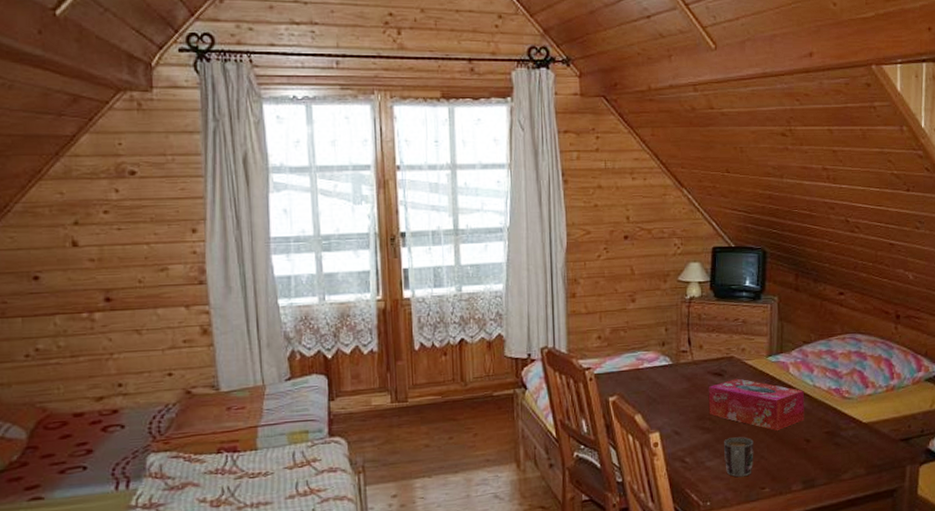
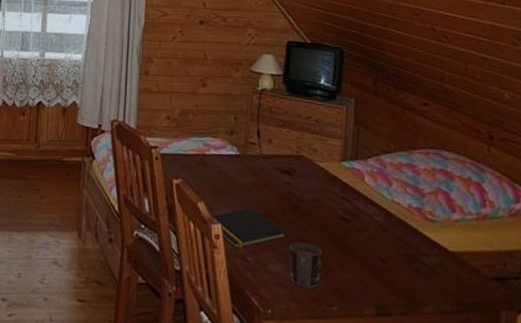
notepad: none [647,413,721,453] -> present [209,208,287,249]
tissue box: present [708,378,805,431] -> none [275,179,380,244]

